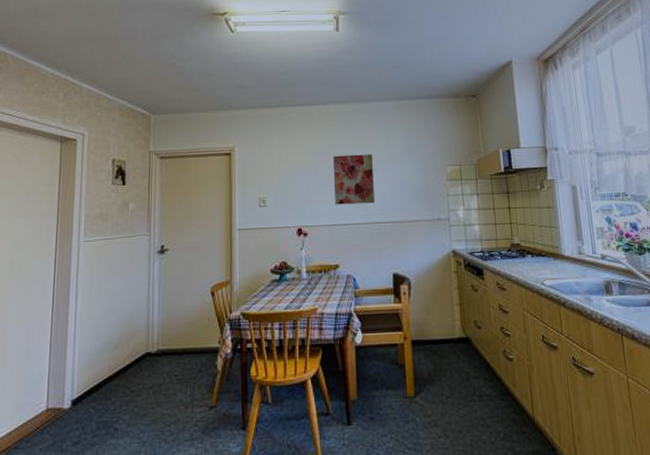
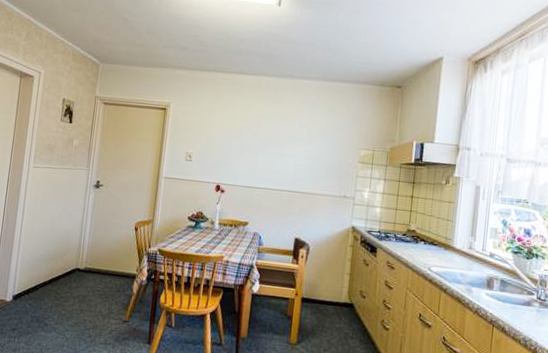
wall art: present [332,154,374,205] -> none [252,124,293,173]

